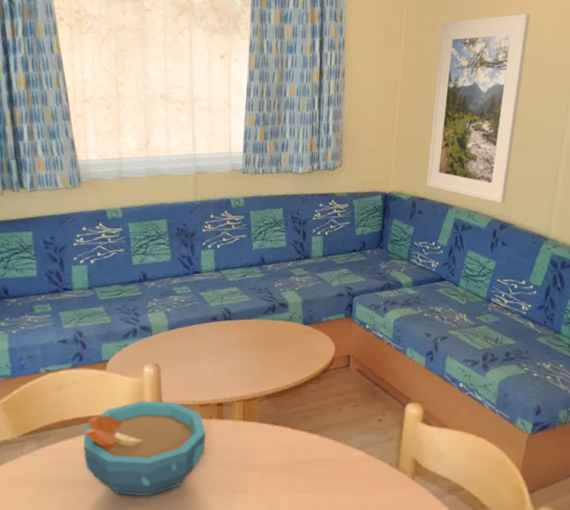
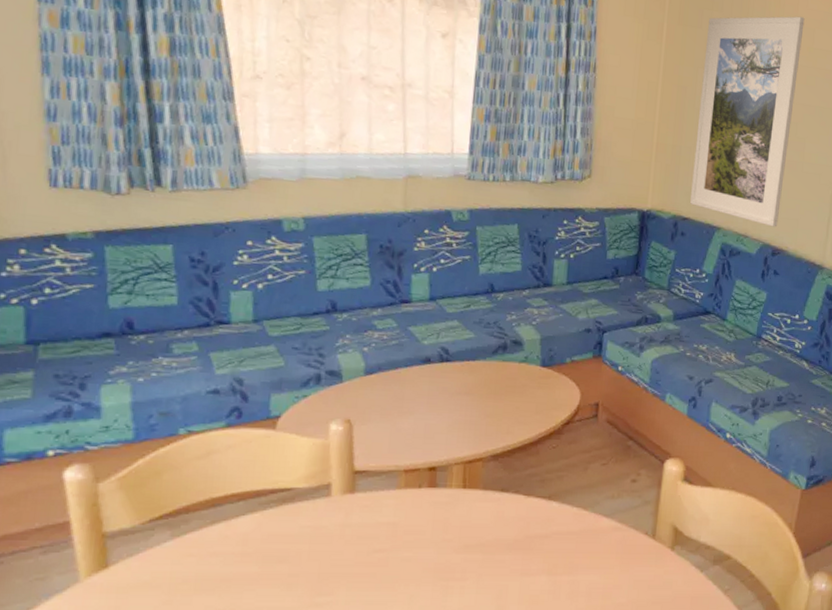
bowl: present [83,401,206,497] -> none [239,467,413,594]

